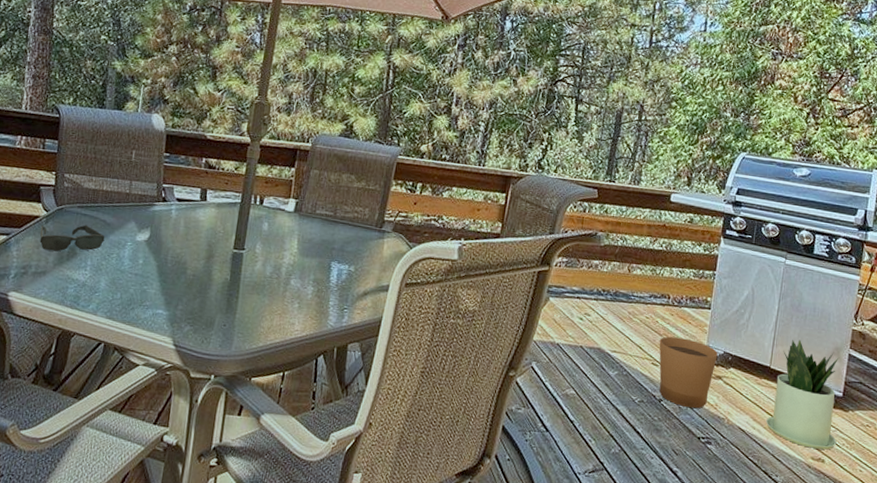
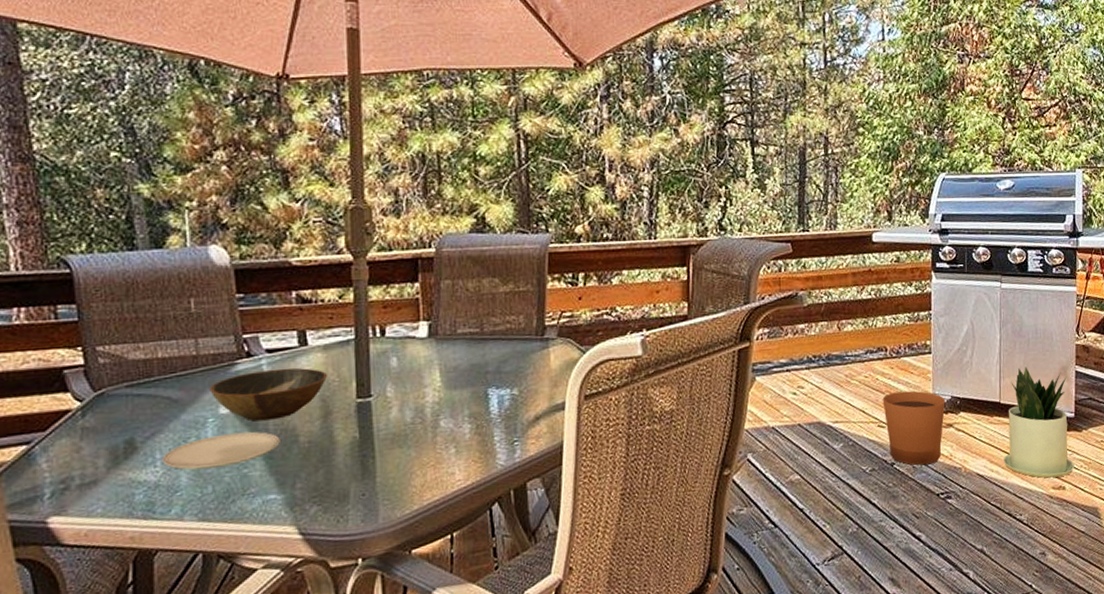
sunglasses: present [39,225,105,252] -> none [75,408,175,453]
plate: none [91,256,174,282] -> present [162,431,280,470]
bowl: none [132,213,216,253] -> present [209,368,327,421]

